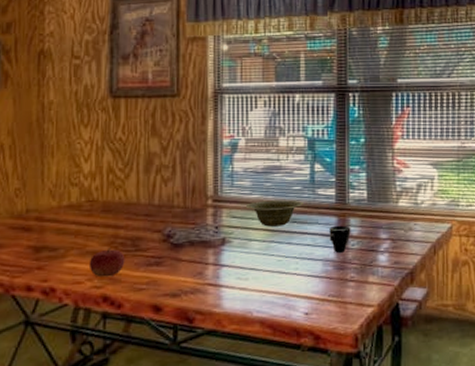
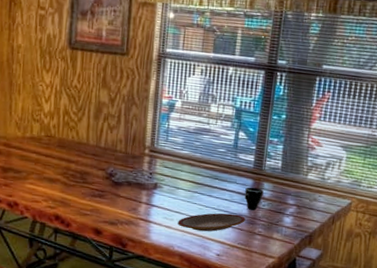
fruit: present [88,248,125,278] -> none [45,177,75,201]
dish: present [245,200,303,227] -> none [176,156,226,181]
plate: none [254,260,334,288] -> present [178,213,246,232]

